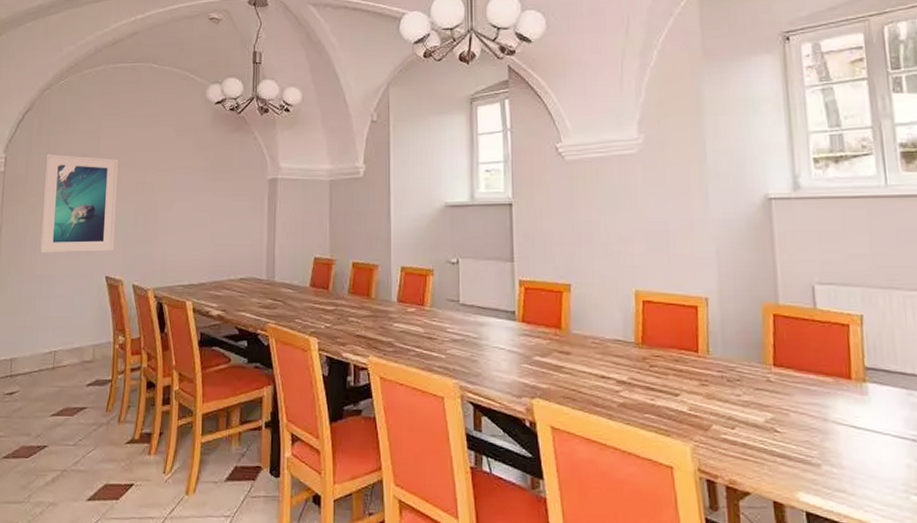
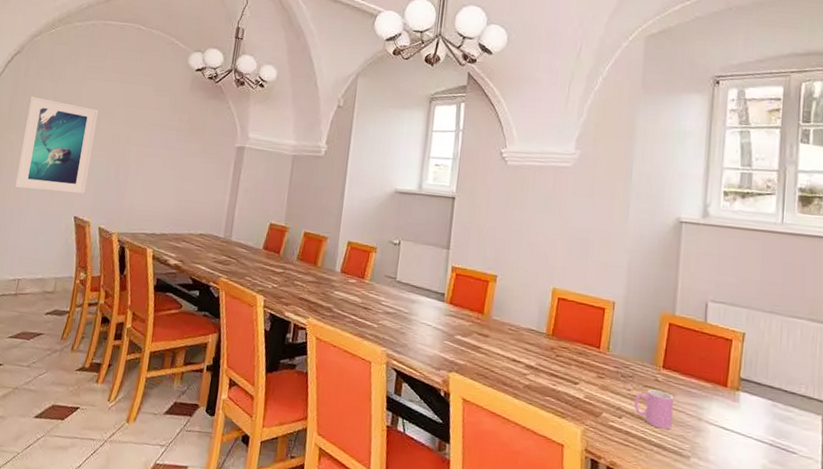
cup: none [746,392,795,436] -> present [634,389,674,430]

